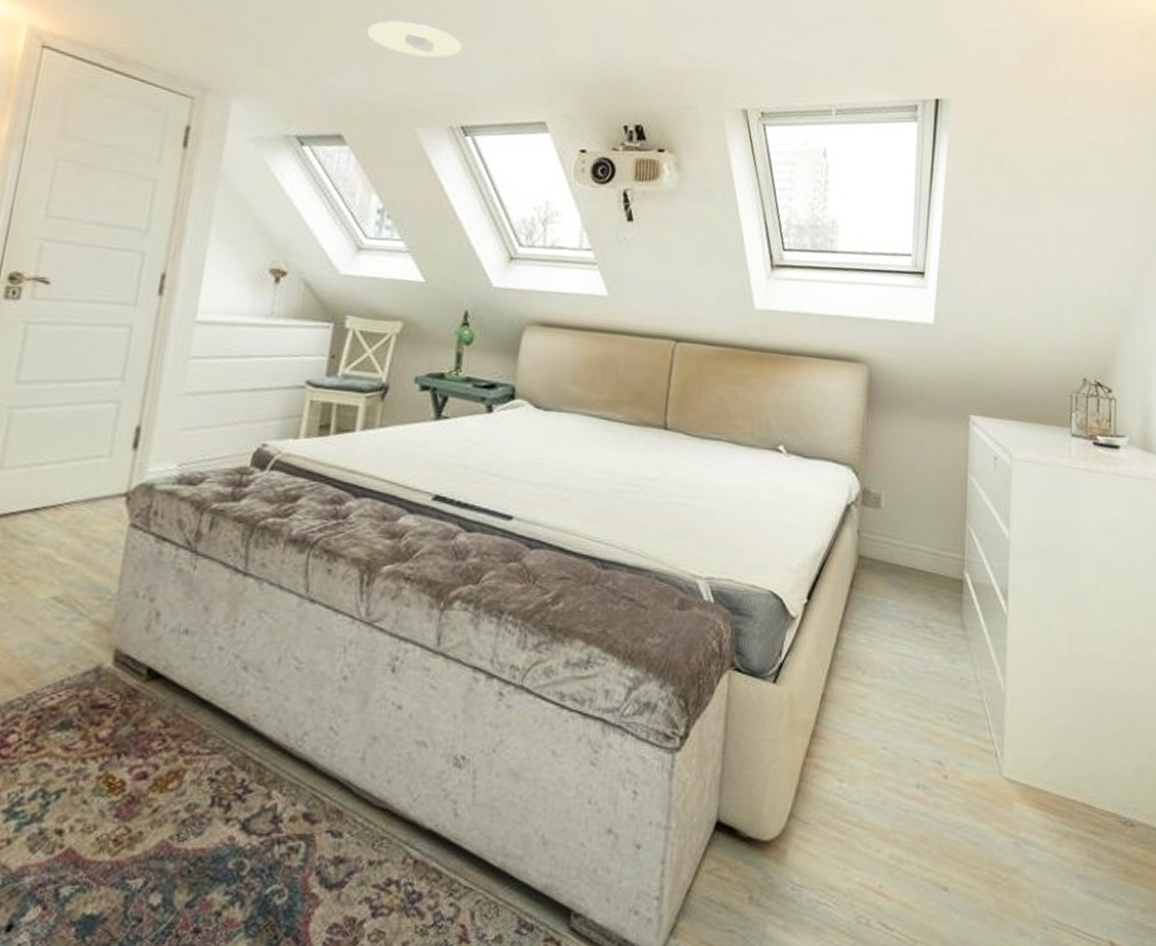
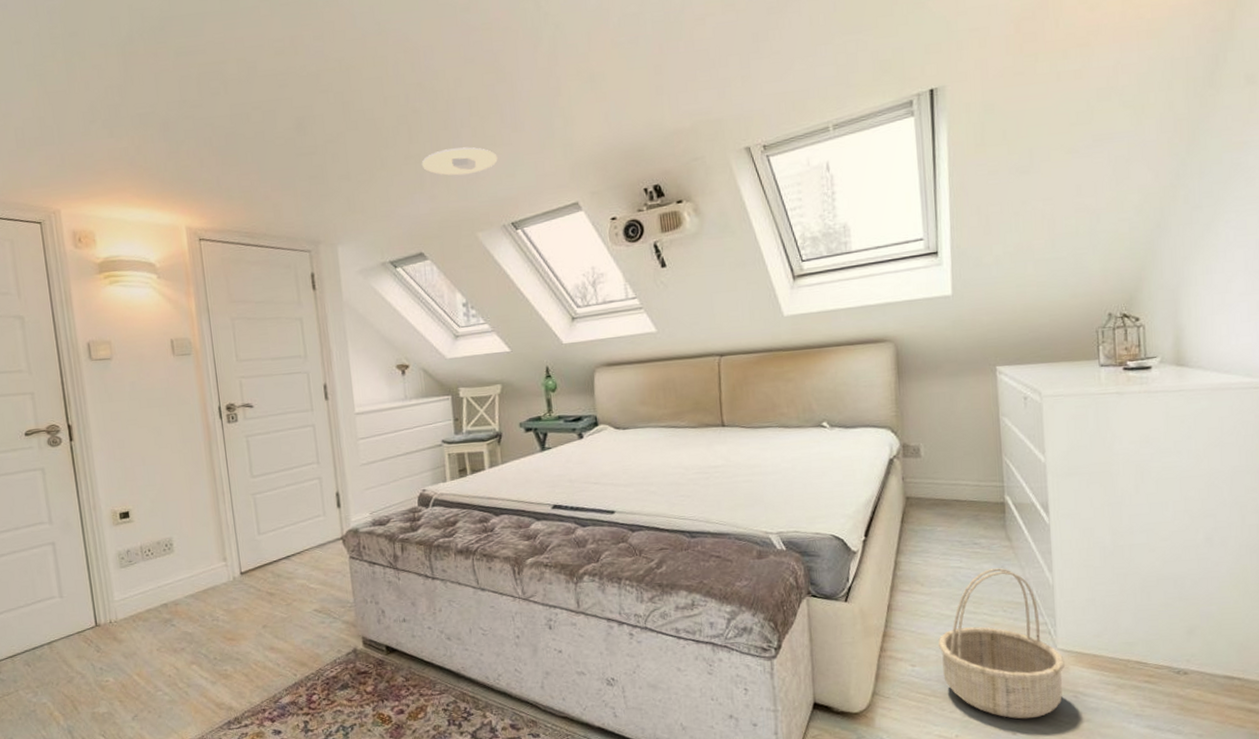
basket: none [872,662,1008,870] -> present [938,568,1065,719]

